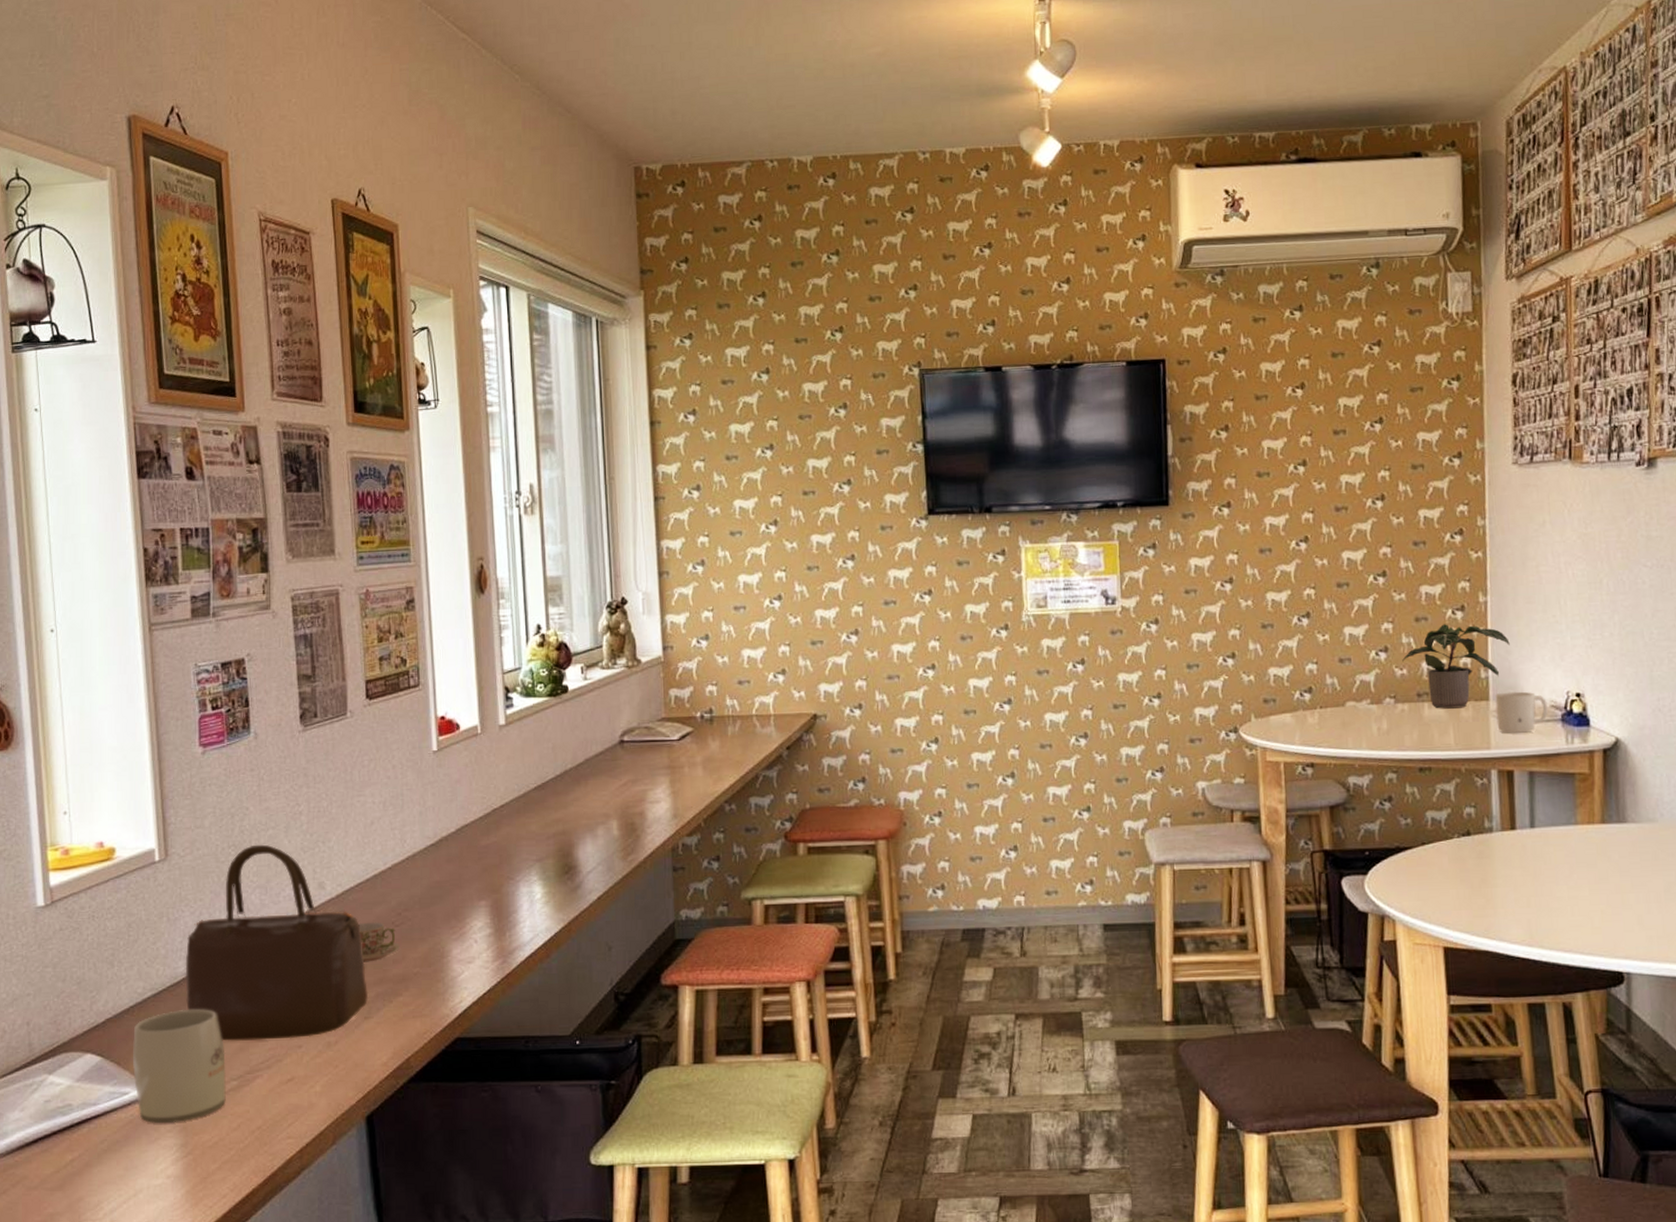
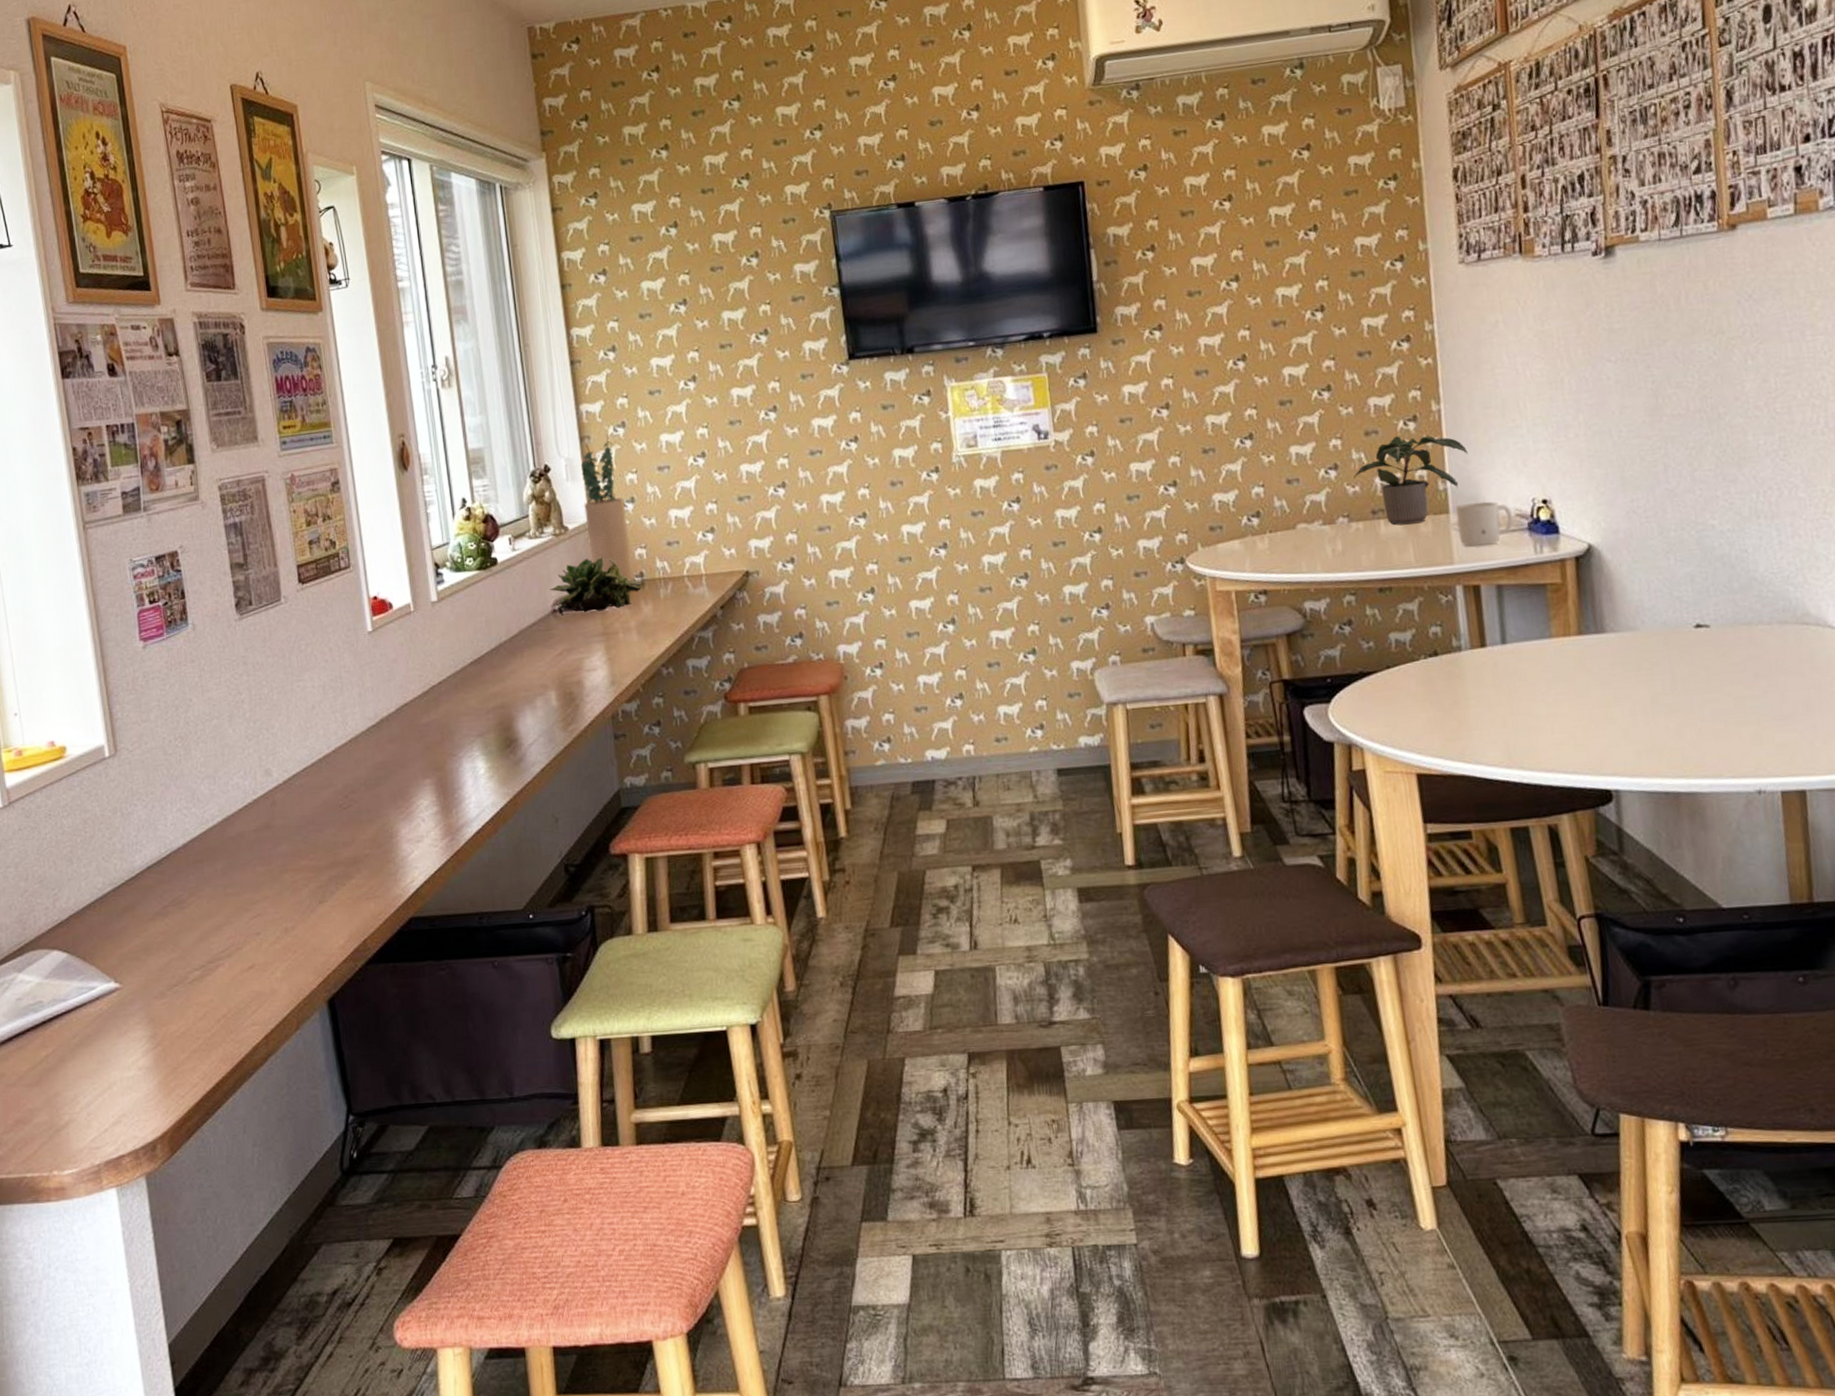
mug: present [133,1009,226,1123] -> none [96,901,190,1016]
handbag: present [185,844,369,1041] -> none [141,734,322,932]
teacup: present [358,922,401,962] -> none [307,805,350,847]
succulent plant: none [618,690,712,746] -> present [549,555,643,615]
vase: none [657,571,703,717] -> present [580,434,634,581]

